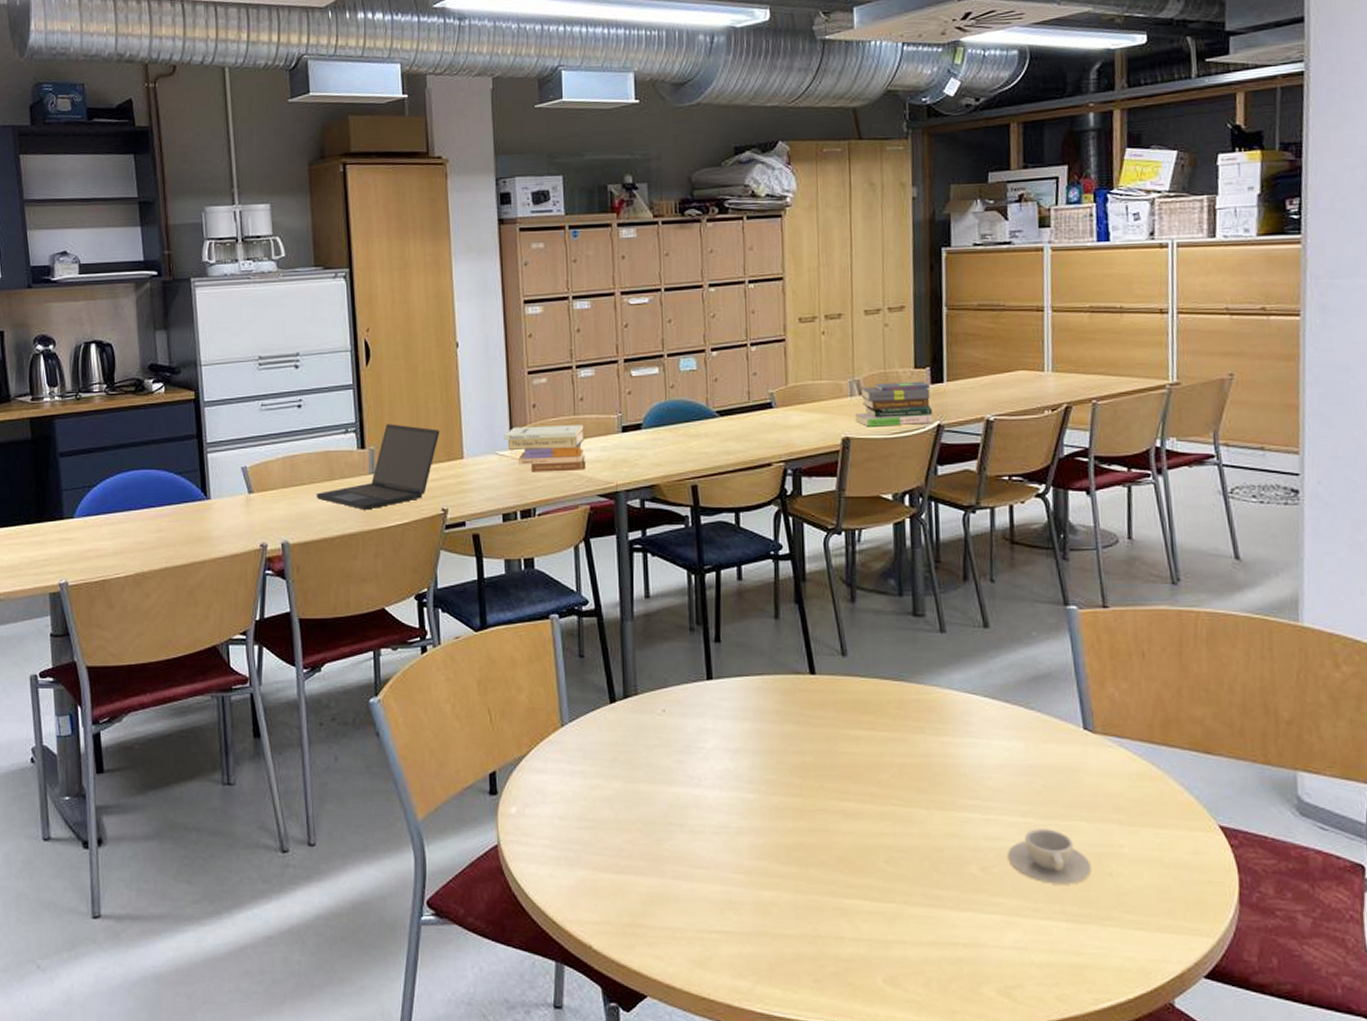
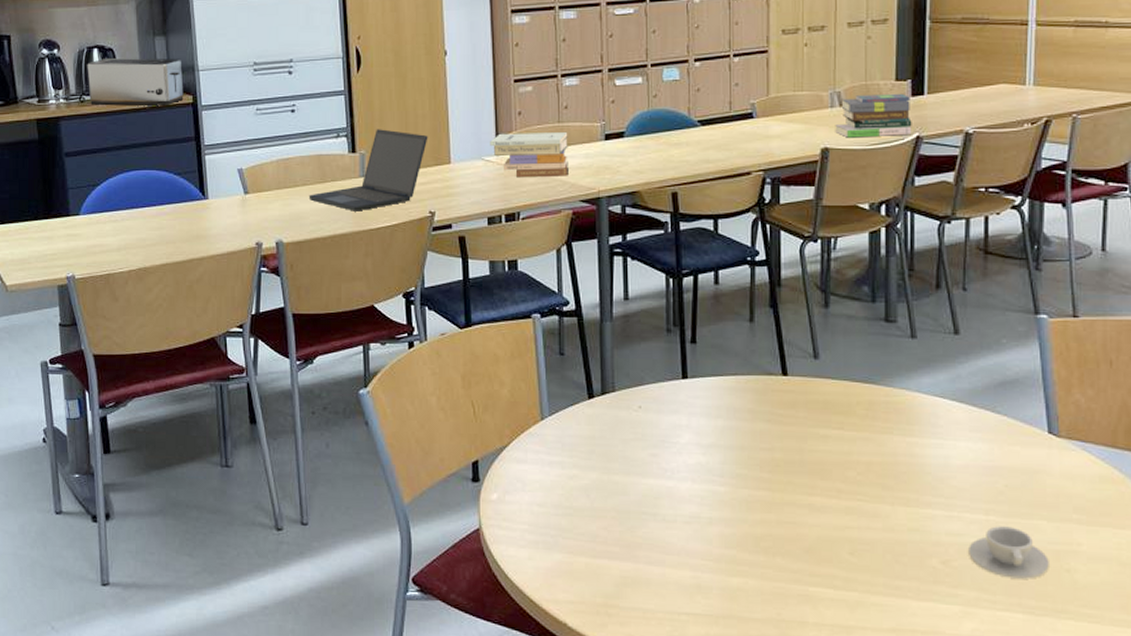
toaster: none [84,353,185,403] -> present [87,57,184,107]

